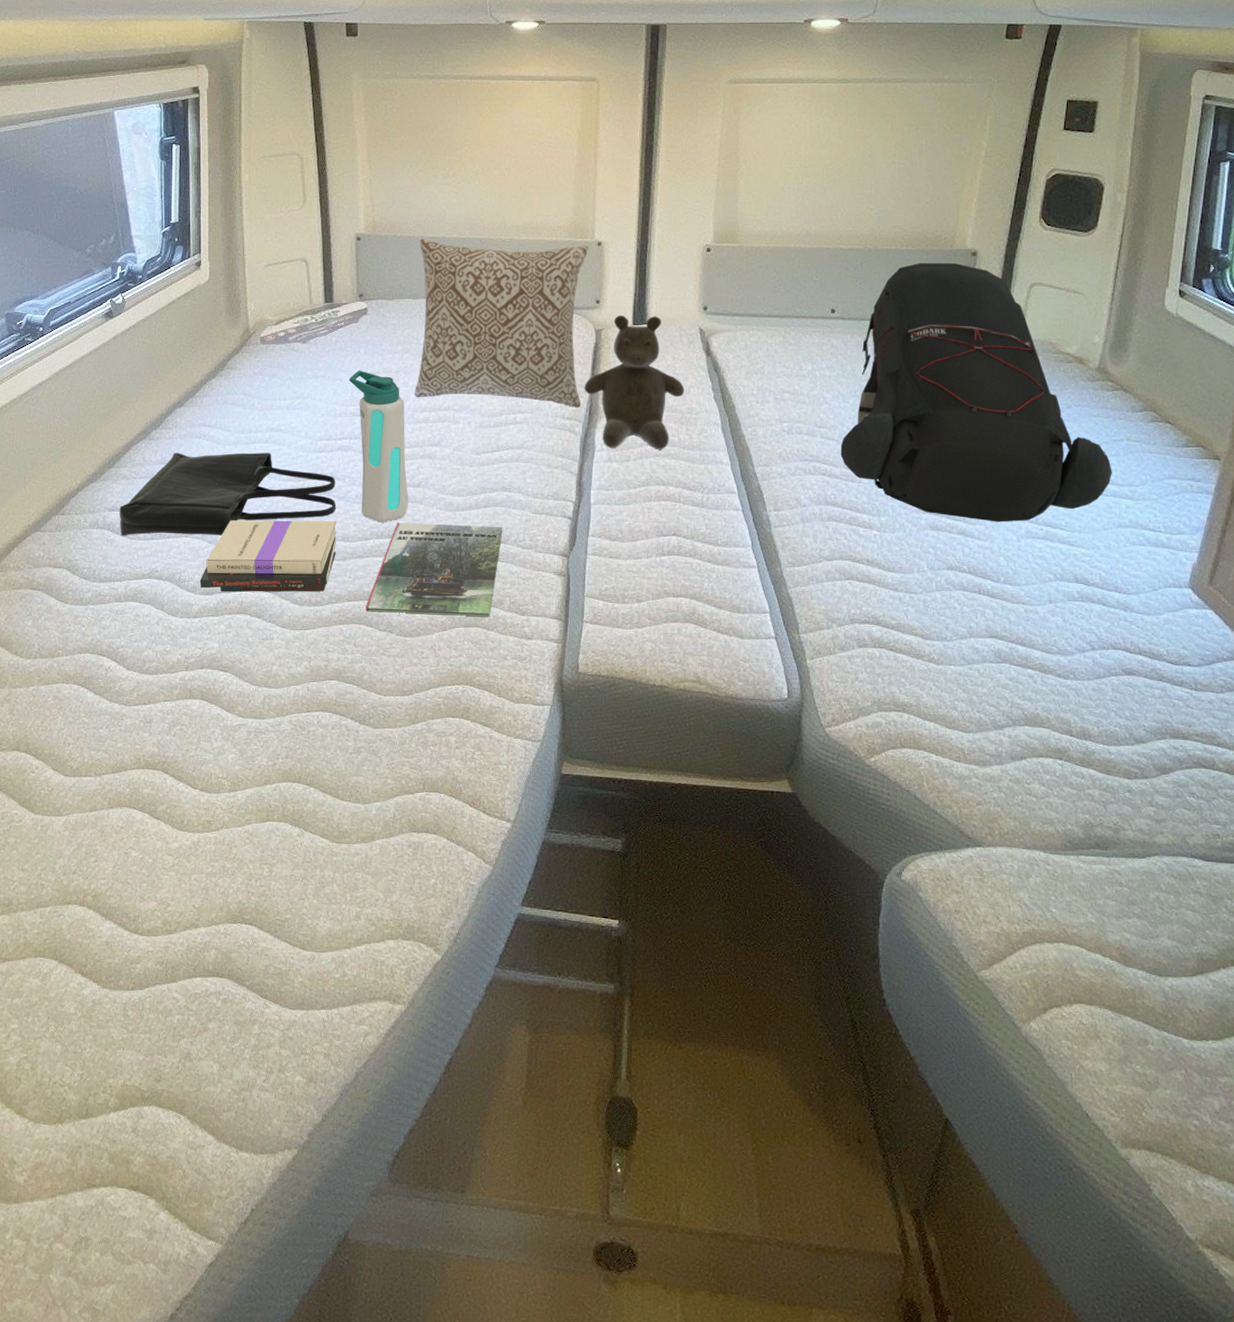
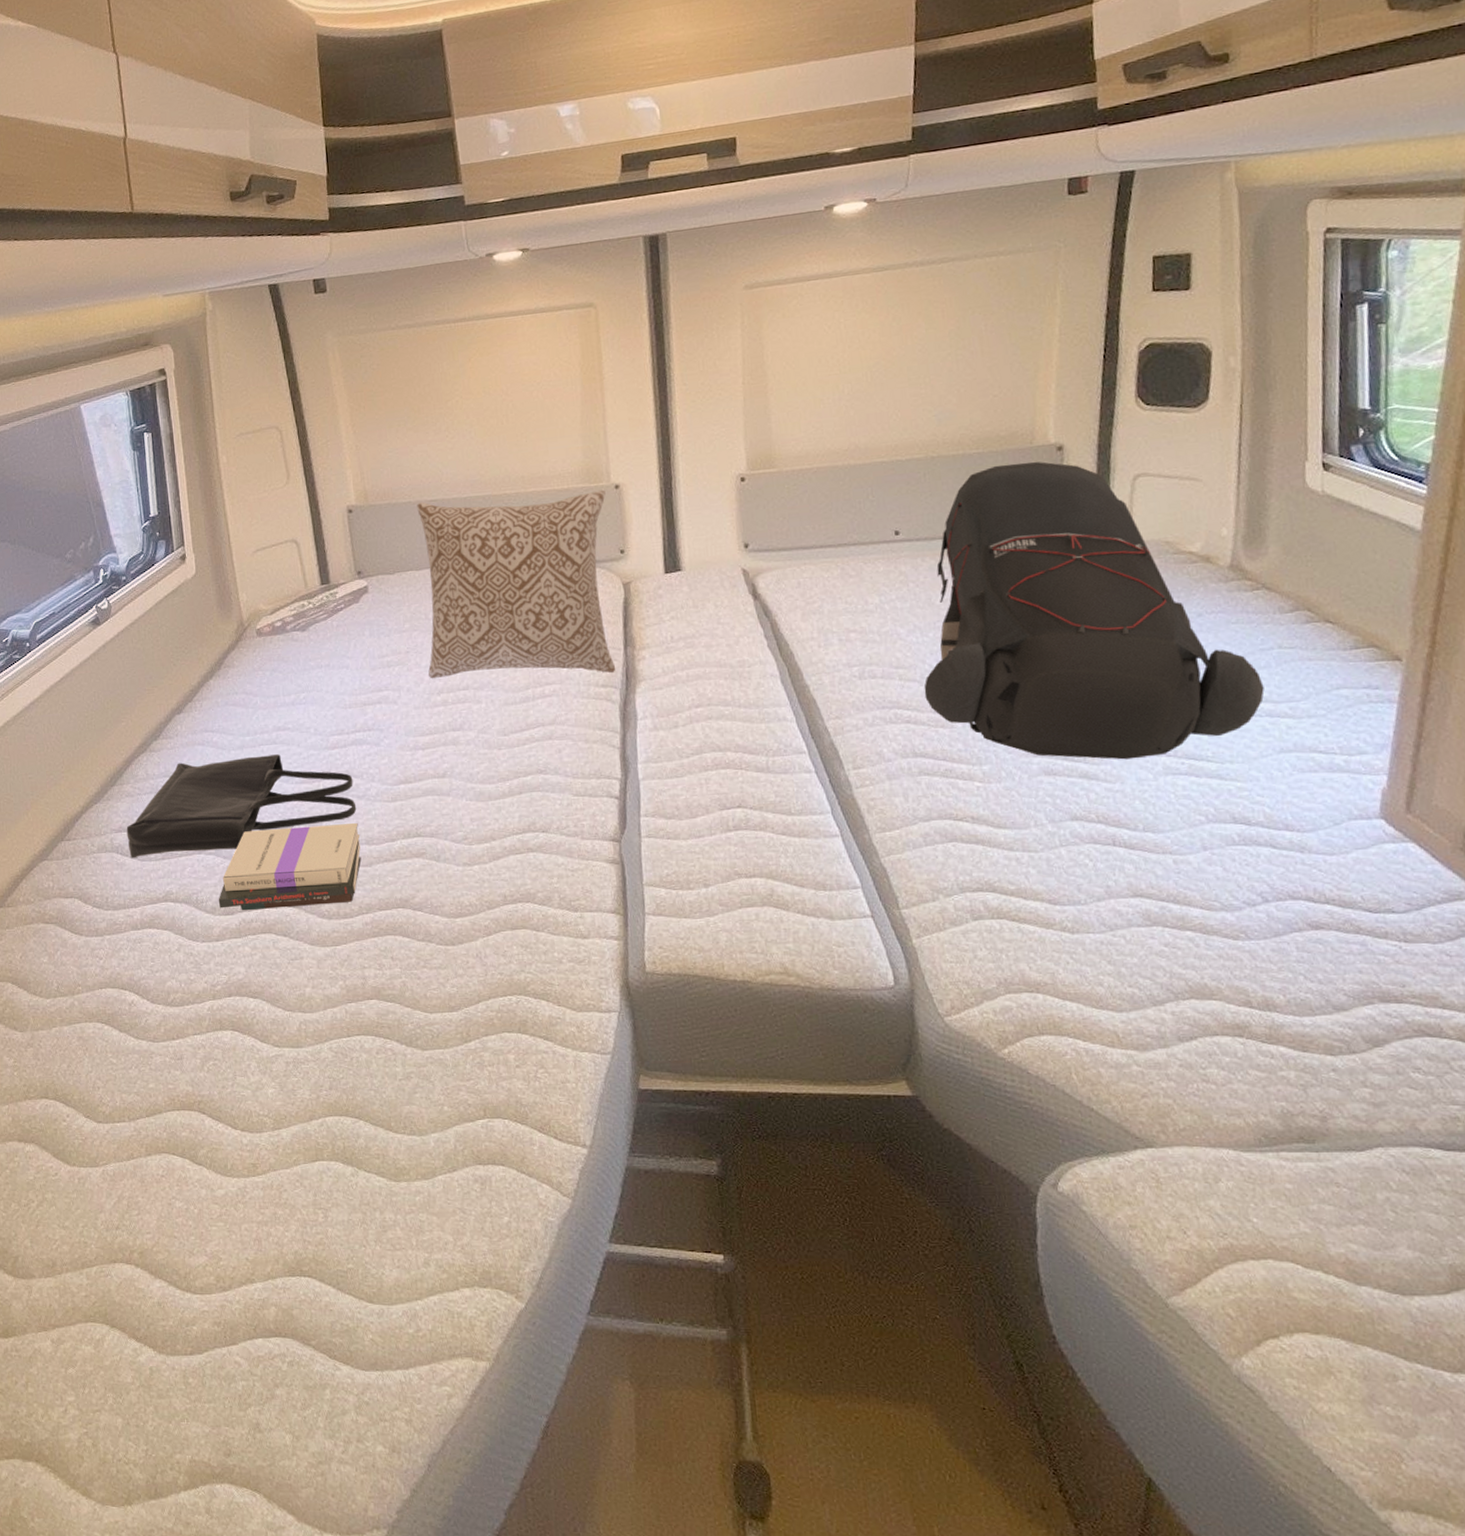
water bottle: present [349,370,409,522] -> none [356,654,435,820]
magazine: present [365,523,503,616] -> none [399,813,543,921]
teddy bear: present [584,315,685,450] -> none [617,560,733,714]

